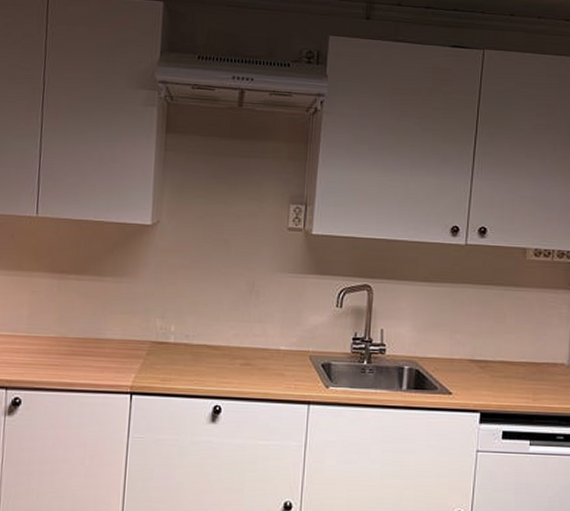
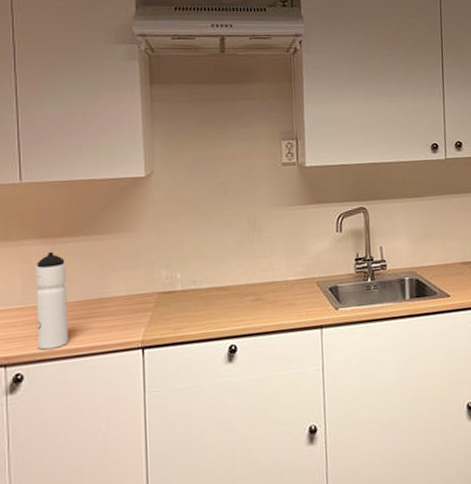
water bottle: none [37,286,70,380] -> present [36,251,68,350]

